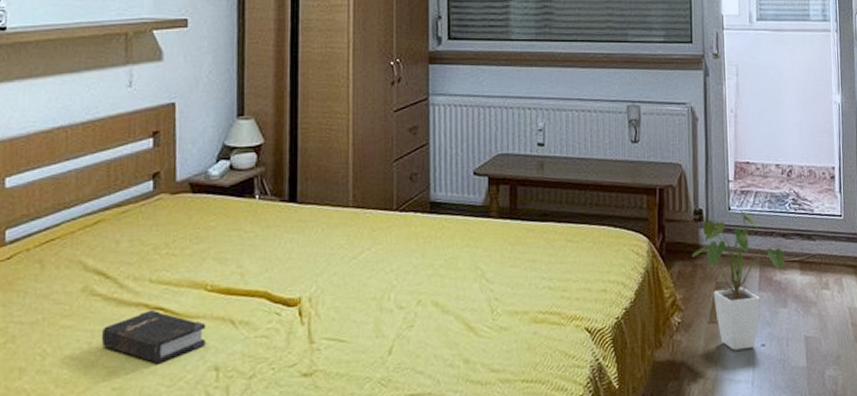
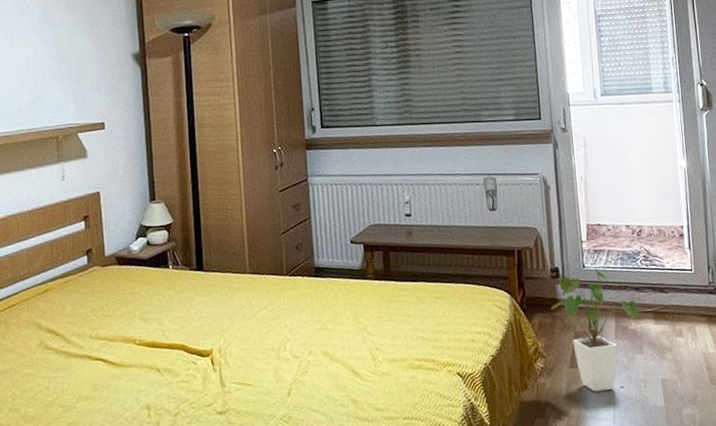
hardback book: present [101,309,206,363] -> none [56,360,138,403]

